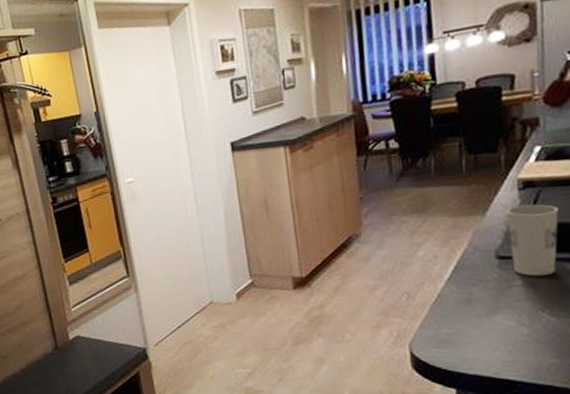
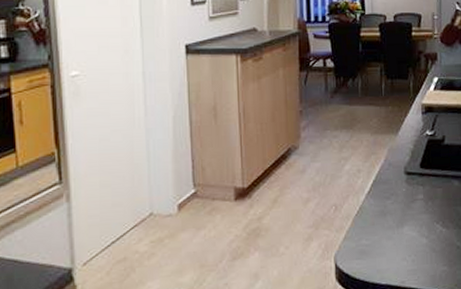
cup: present [506,204,559,277] -> none [413,127,449,191]

